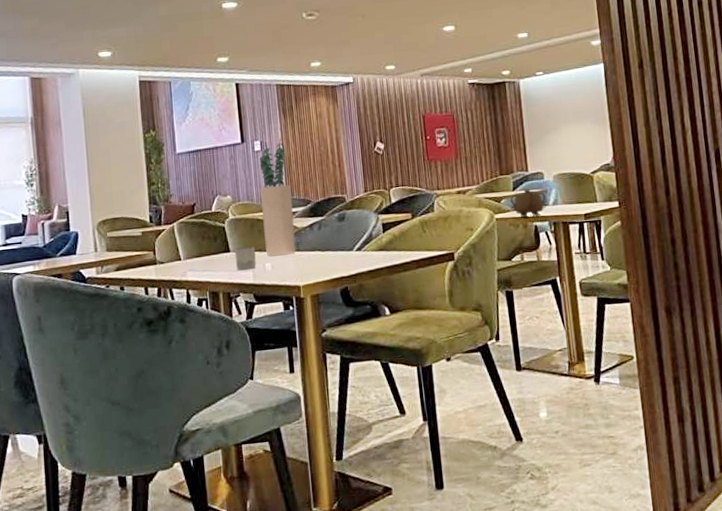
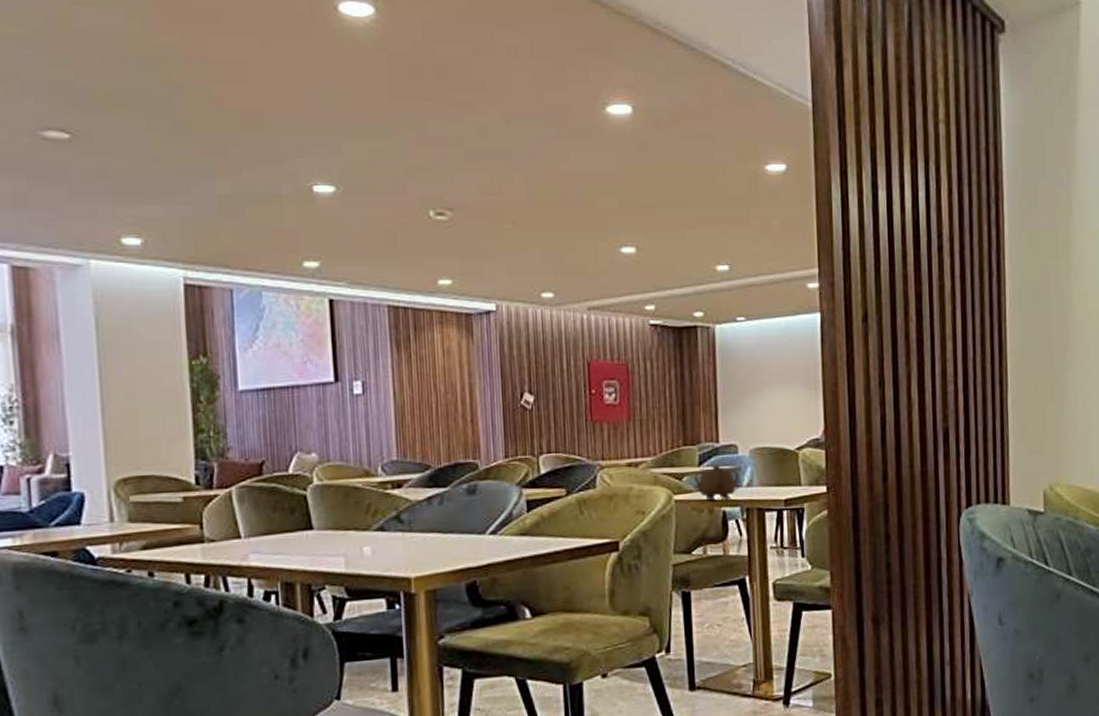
cup: present [234,246,256,271] -> none [319,523,350,555]
vase: present [259,137,296,257] -> none [359,378,408,538]

